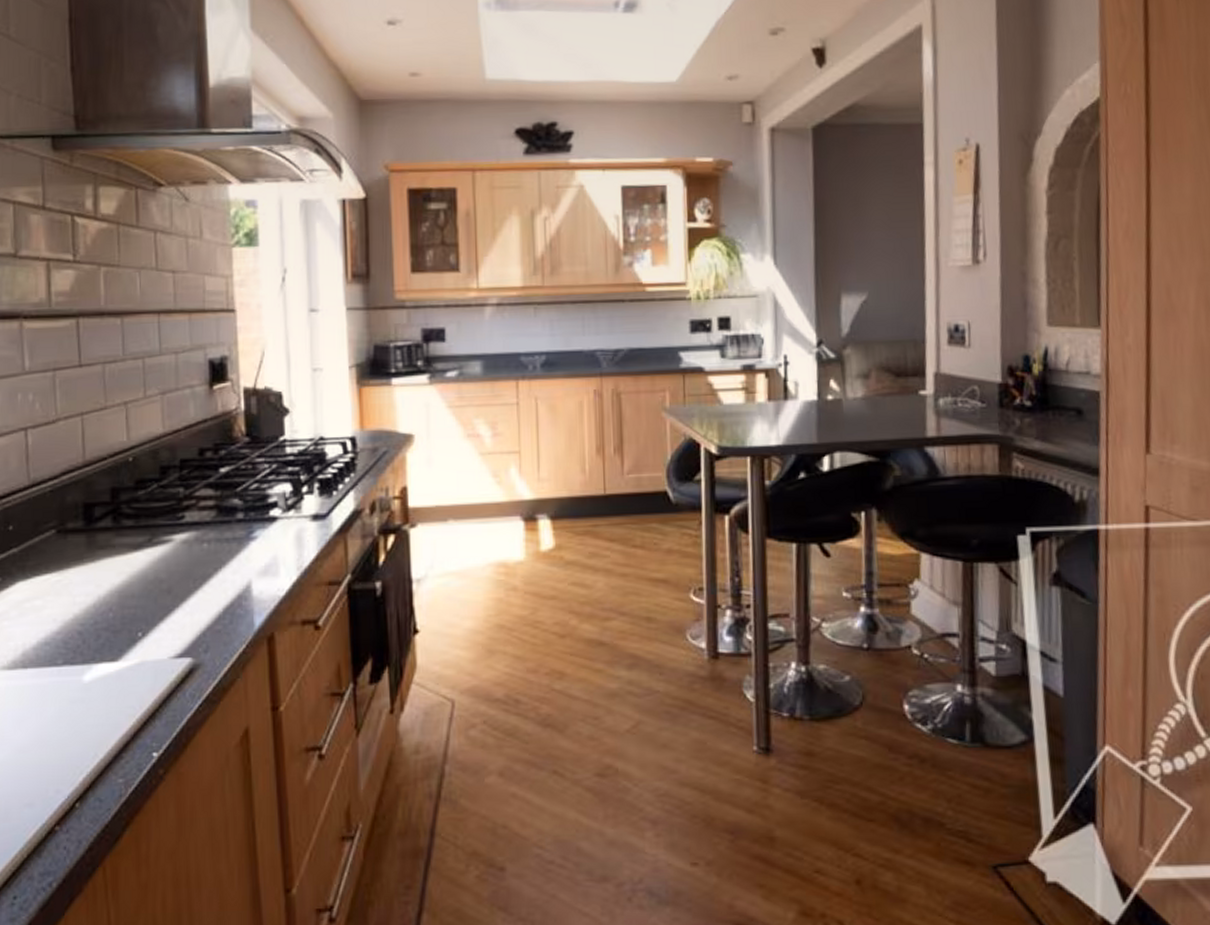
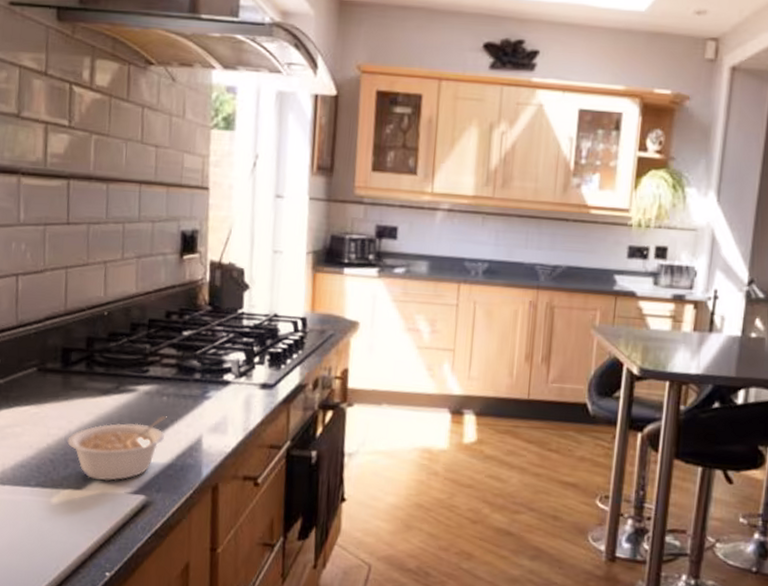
legume: none [97,565,209,648] -> present [67,416,167,481]

